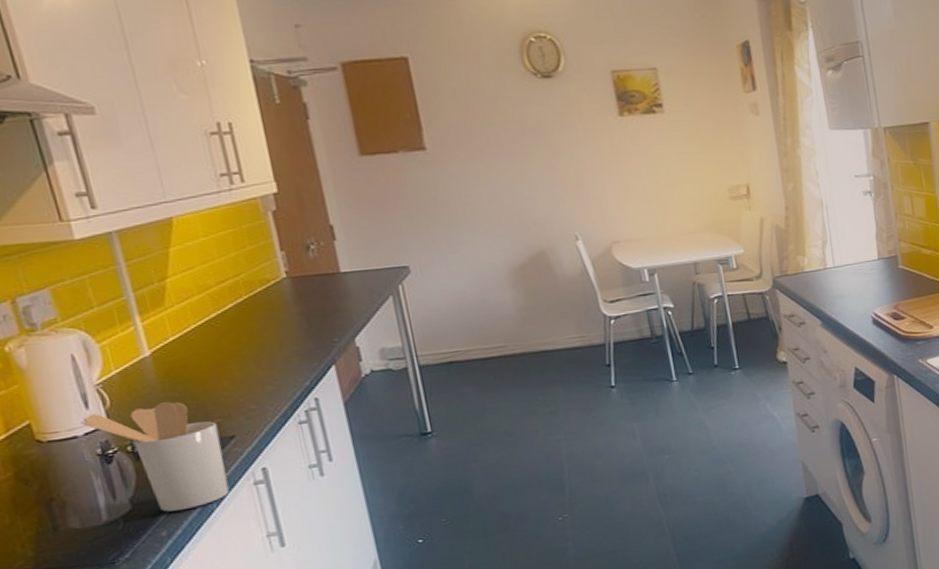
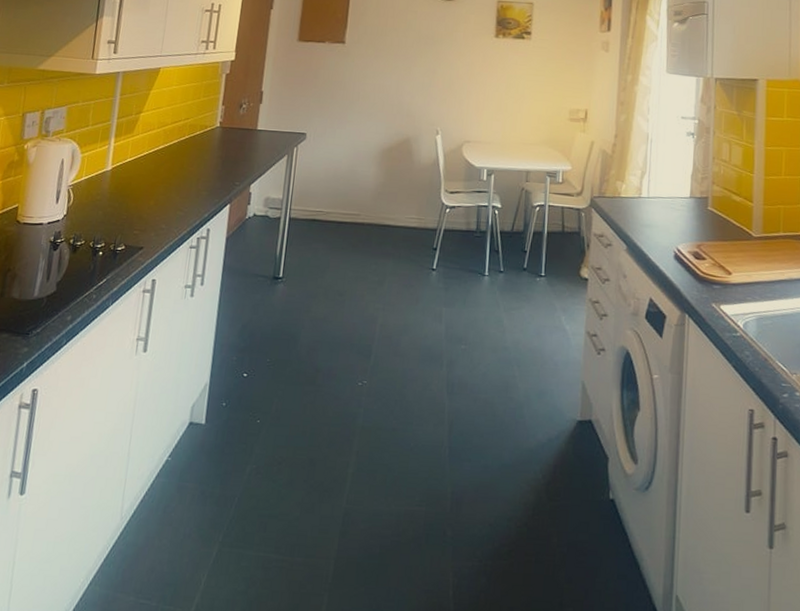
utensil holder: present [81,402,230,512] -> none [49,208,135,302]

